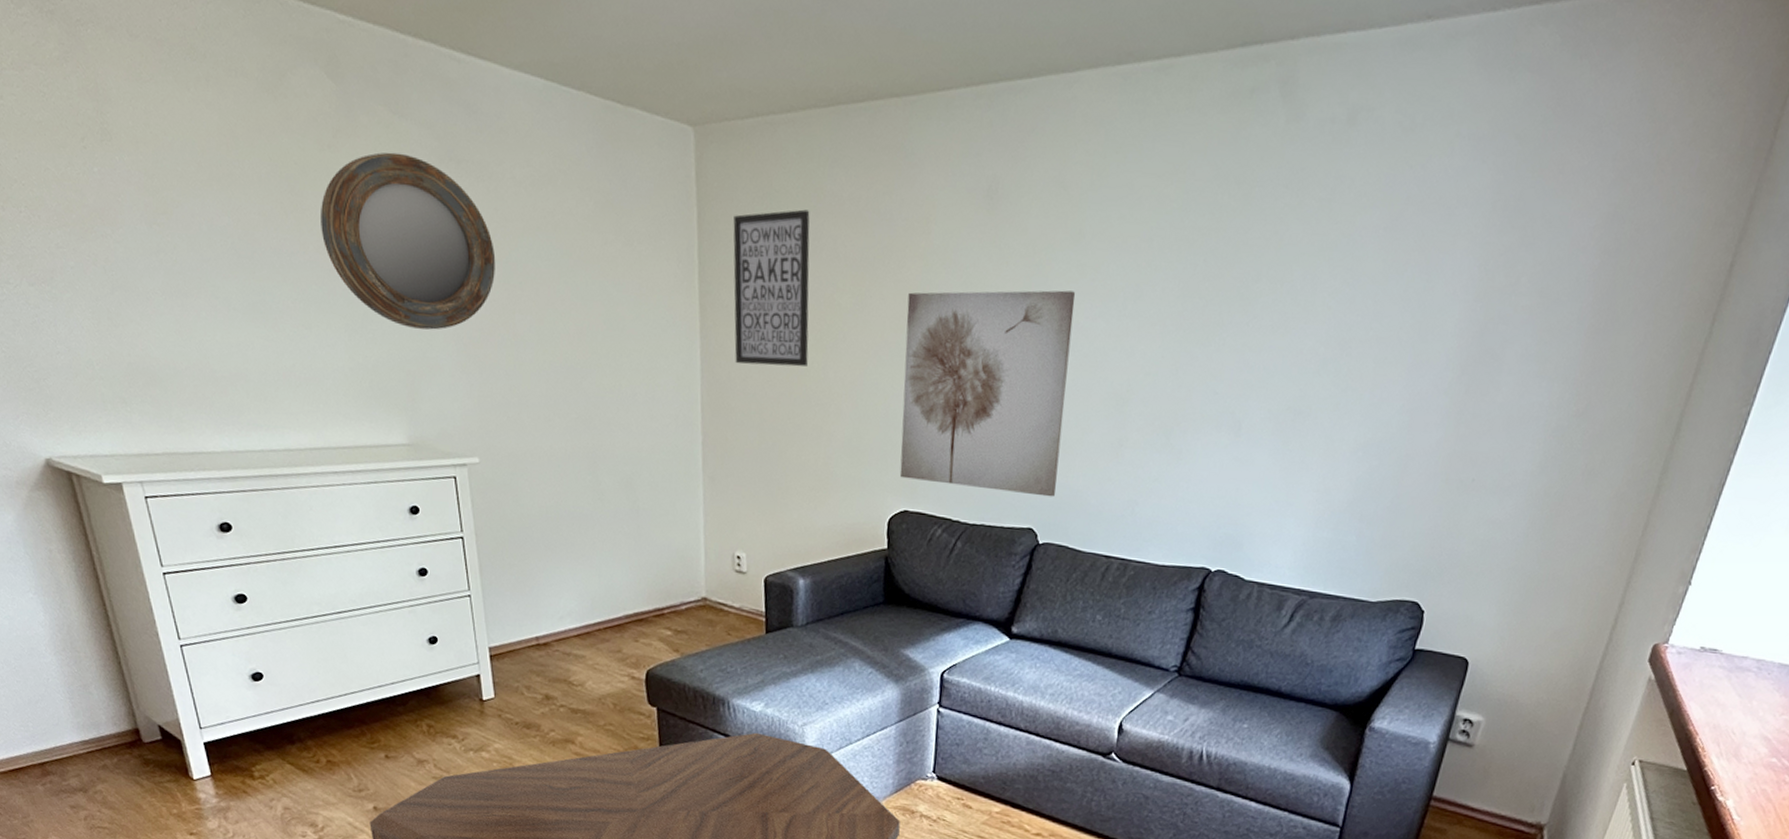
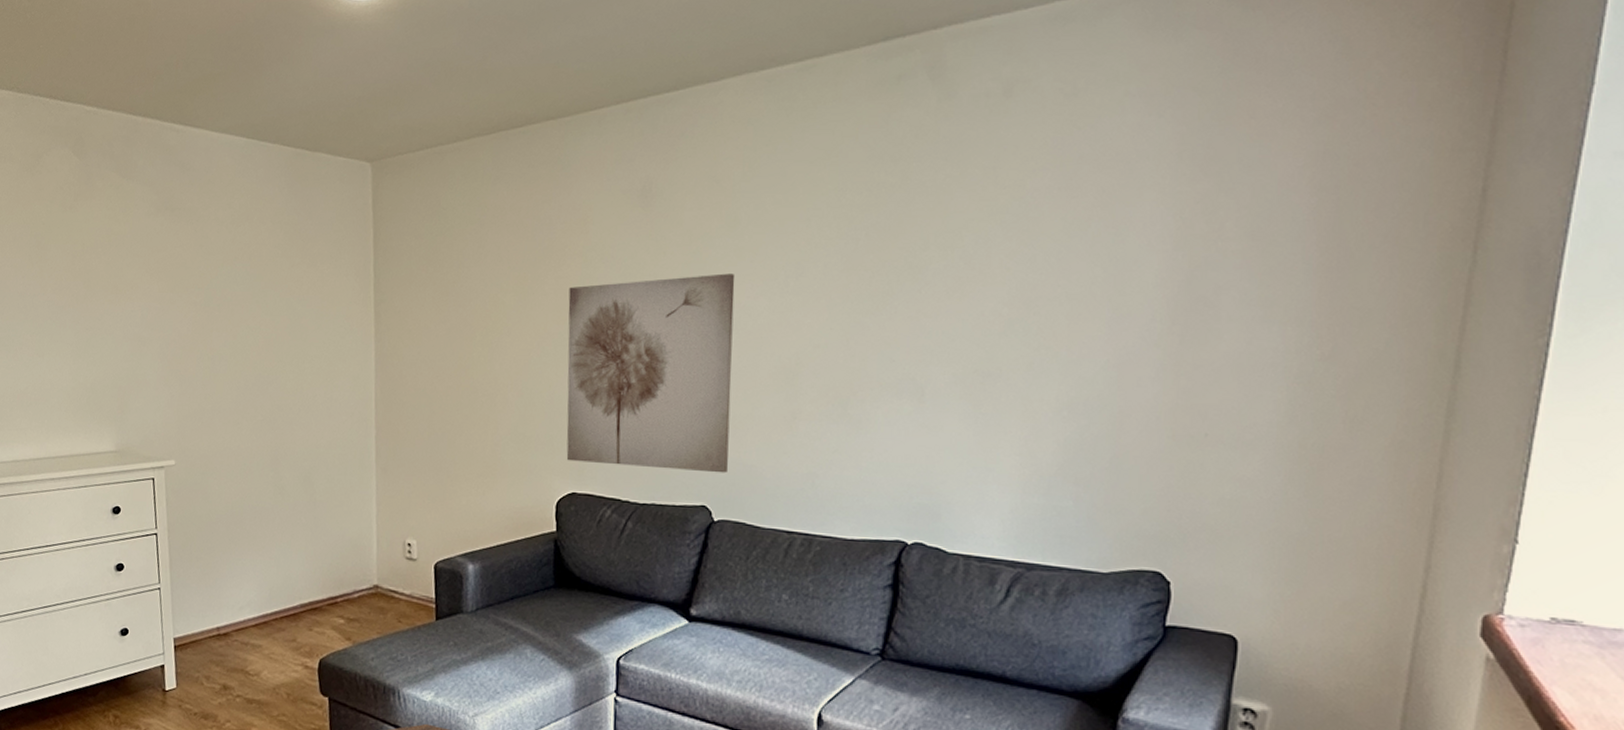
home mirror: present [321,152,496,330] -> none [58,208,199,351]
wall art: present [733,209,810,367] -> none [405,222,475,363]

